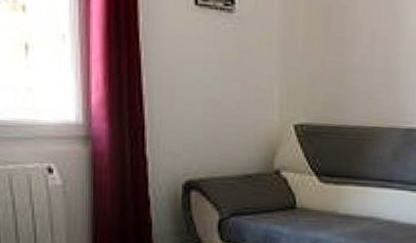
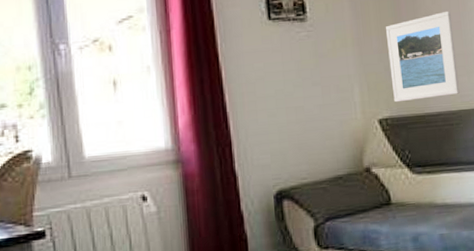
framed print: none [312,25,380,111] -> present [385,10,460,103]

